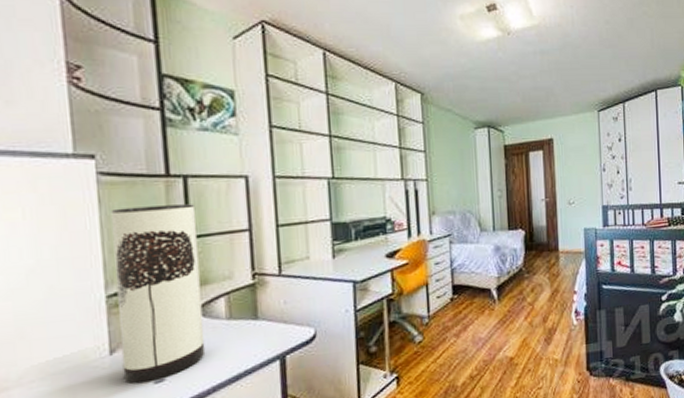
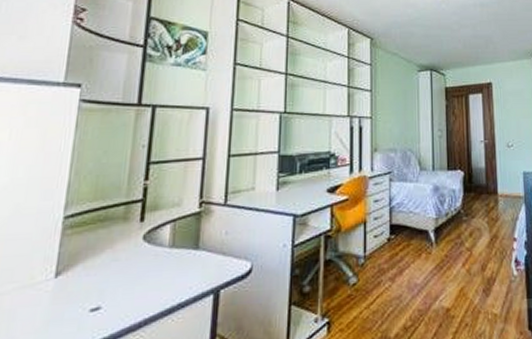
table lamp: present [110,204,206,385] -> none [62,132,157,311]

